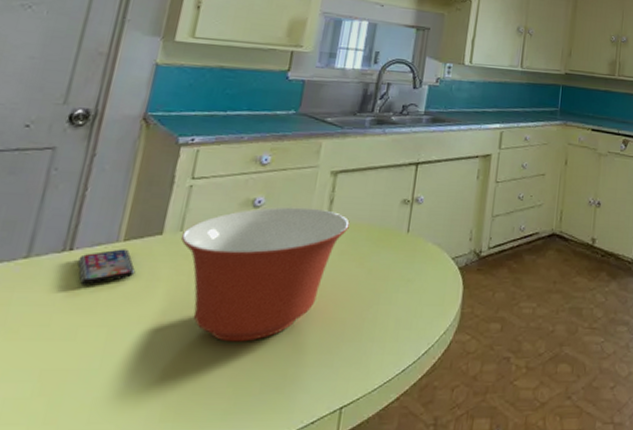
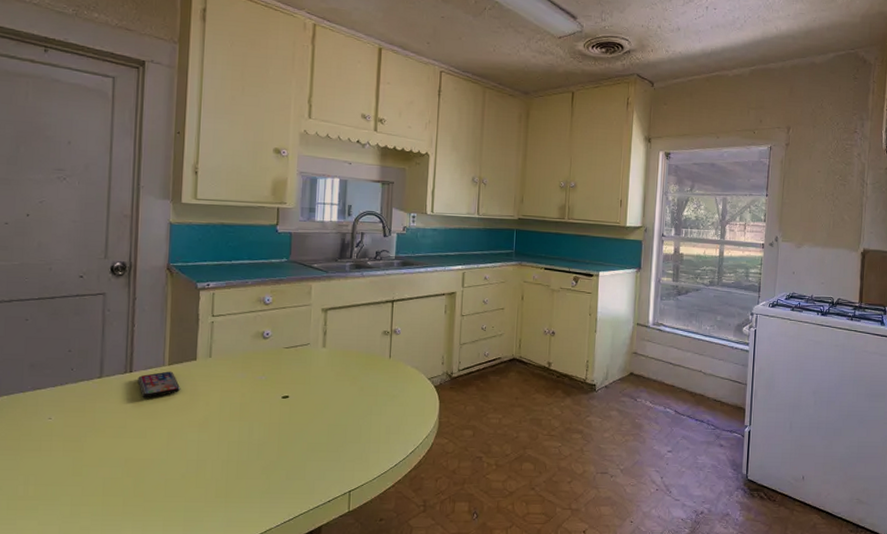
mixing bowl: present [181,207,350,342] -> none [211,338,342,442]

